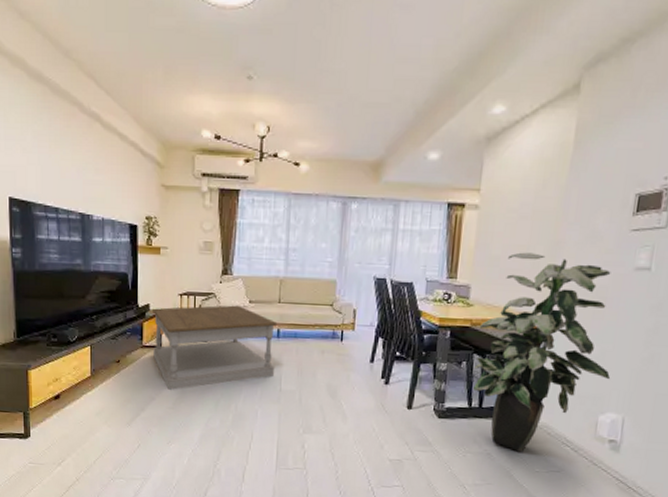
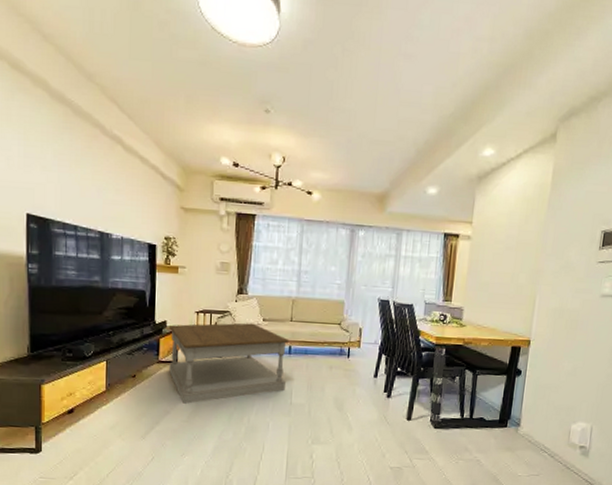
indoor plant: present [473,252,611,452] -> none [465,279,582,458]

